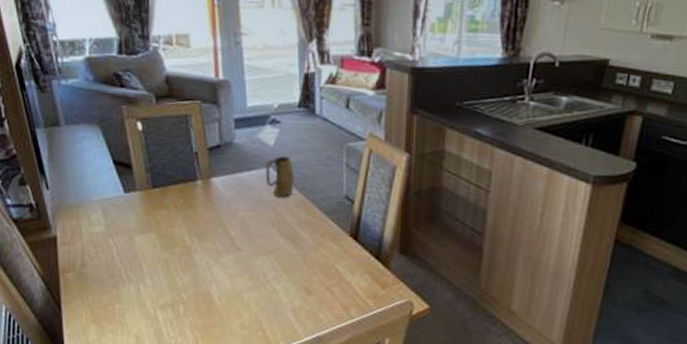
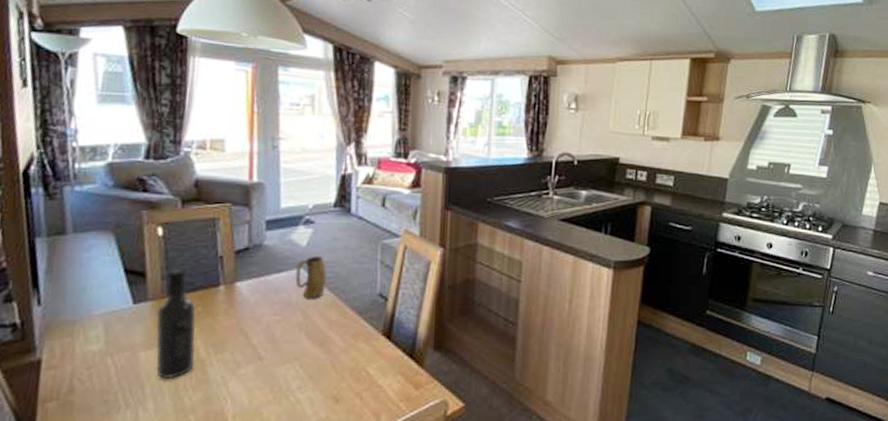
wine bottle: none [144,161,182,262] -> present [155,268,197,380]

